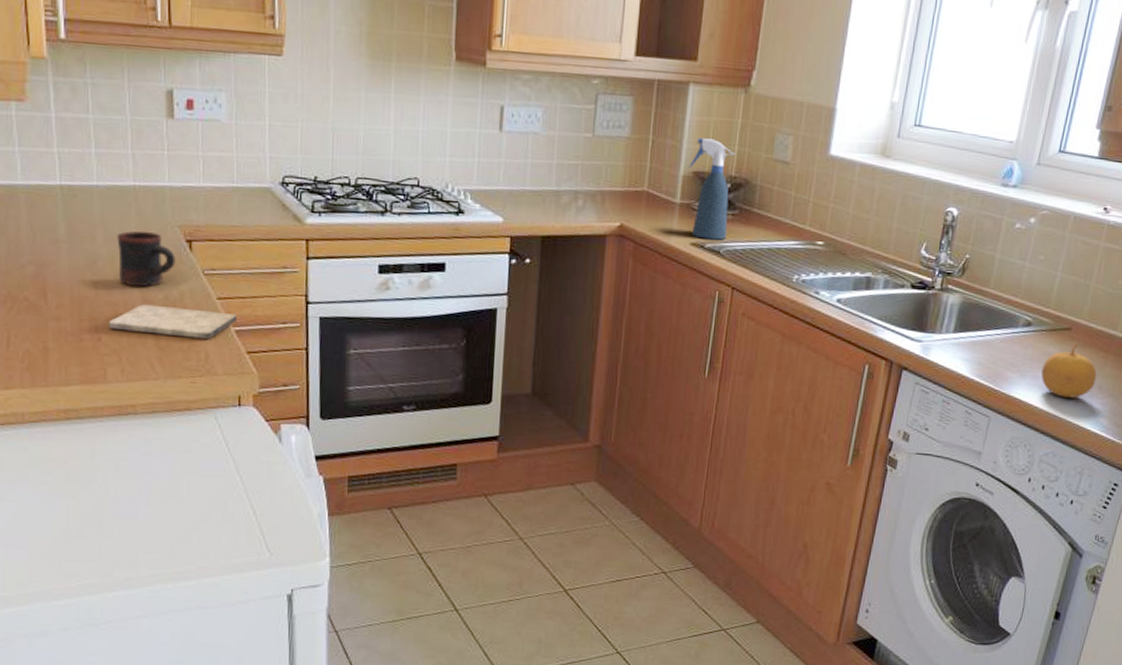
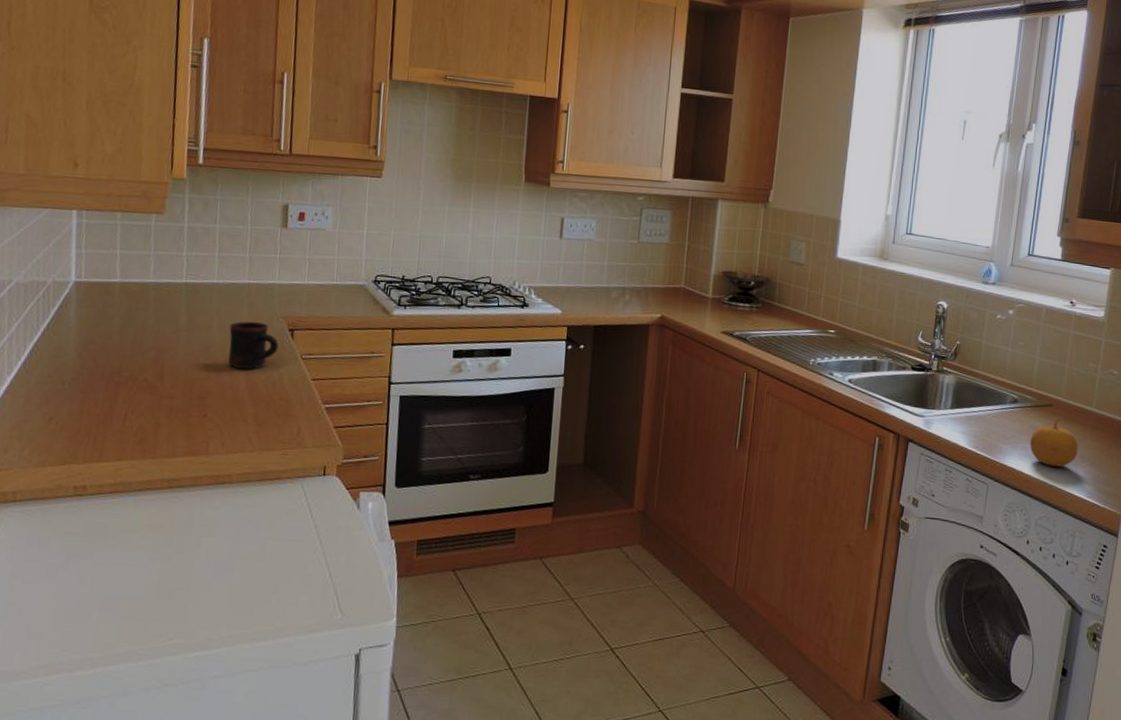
cutting board: present [108,304,237,339] -> none [214,384,328,415]
spray bottle: present [689,138,736,240] -> none [719,244,758,329]

